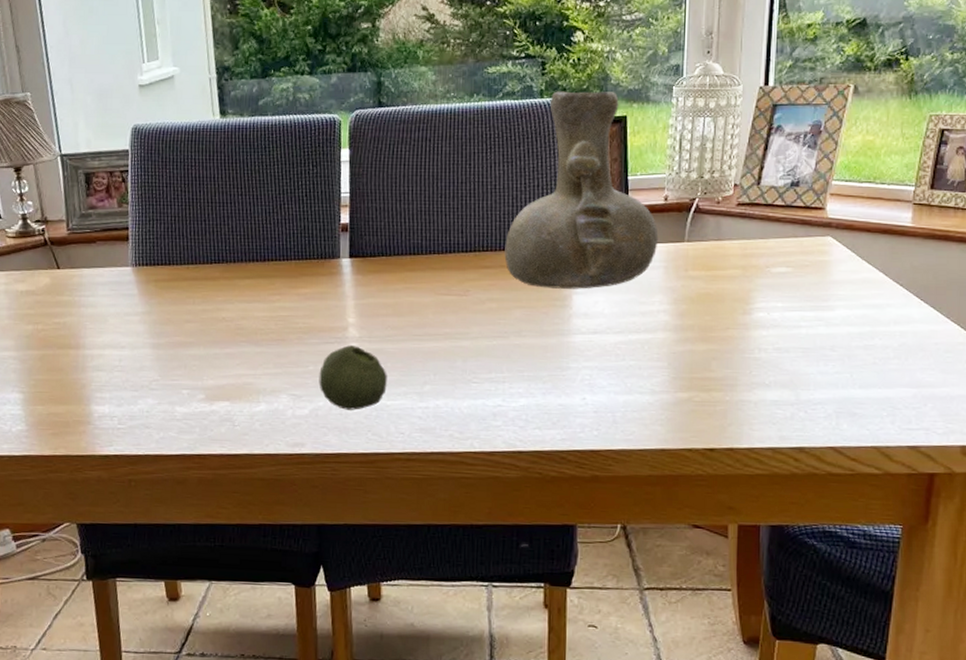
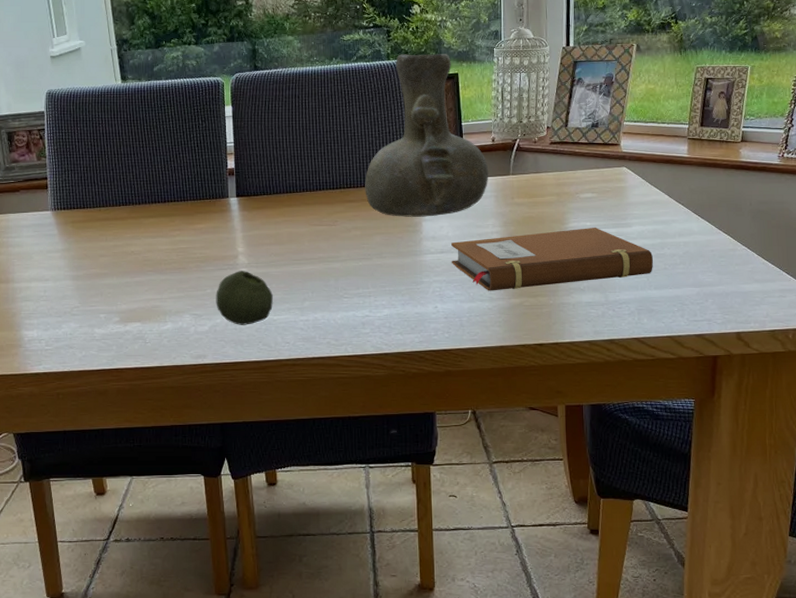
notebook: none [606,309,859,382] -> present [451,228,653,291]

